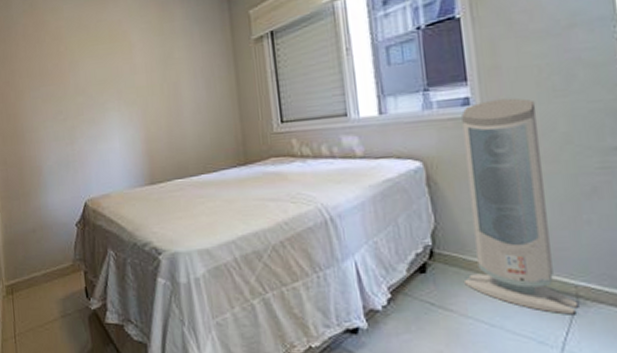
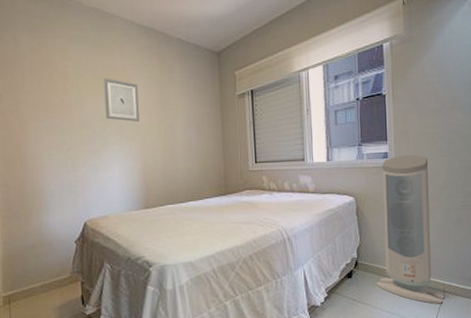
wall art: none [98,35,139,83] -> present [103,78,139,122]

